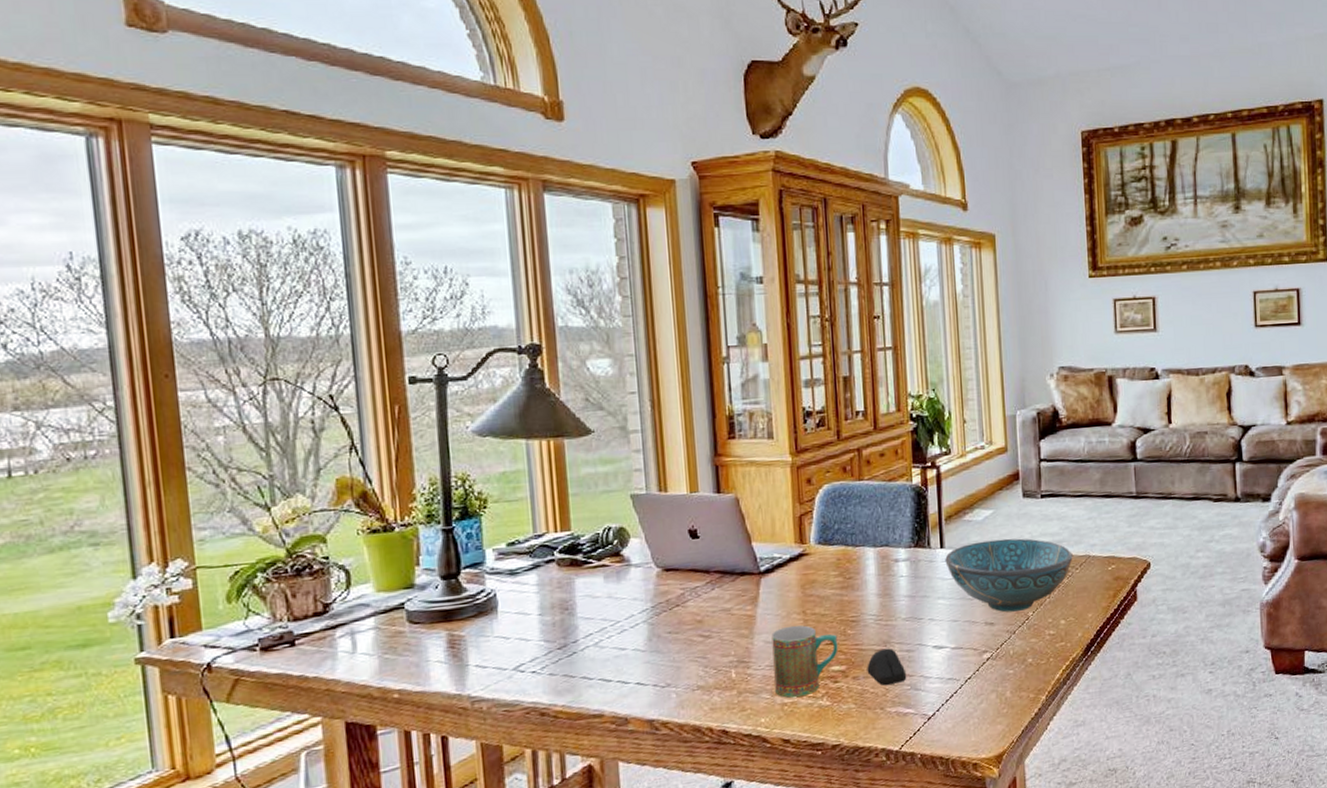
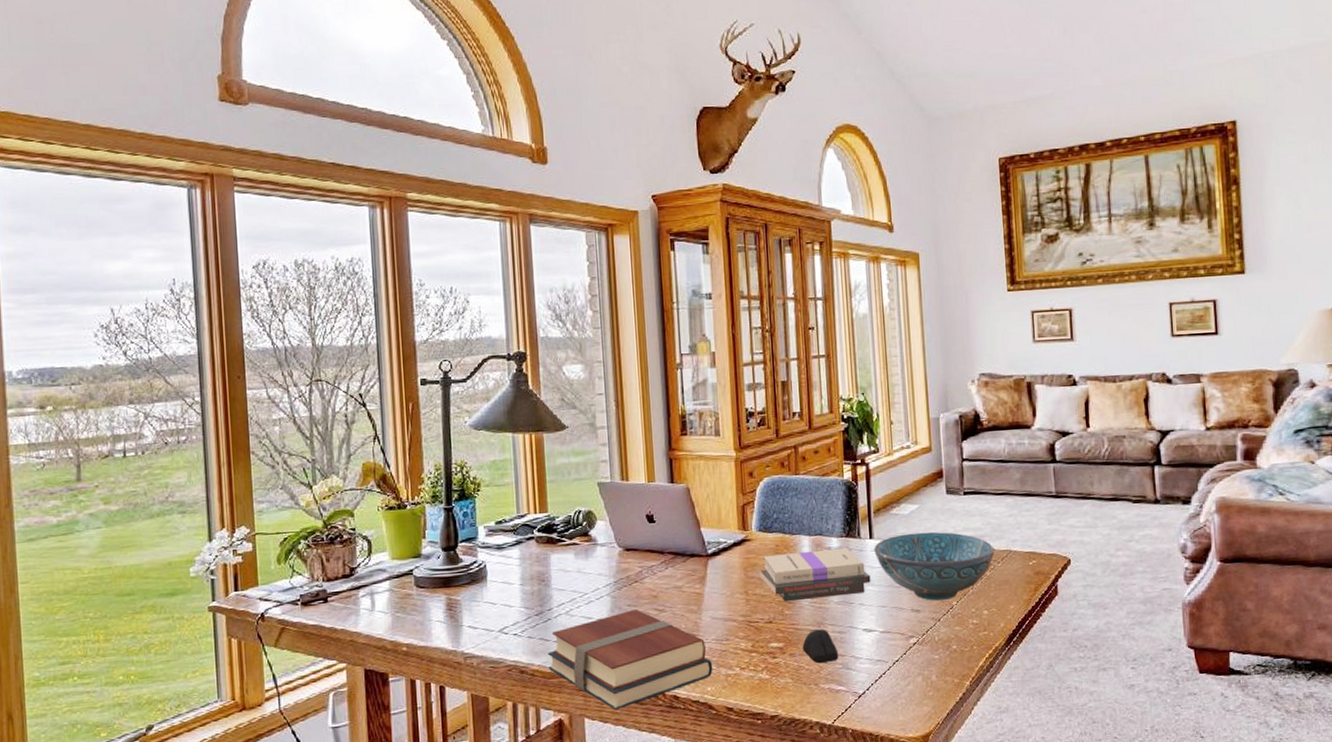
books: none [572,637,767,751] -> present [547,610,713,711]
mug: present [771,625,838,698] -> none [717,604,777,670]
books: none [820,559,942,621] -> present [760,548,871,602]

